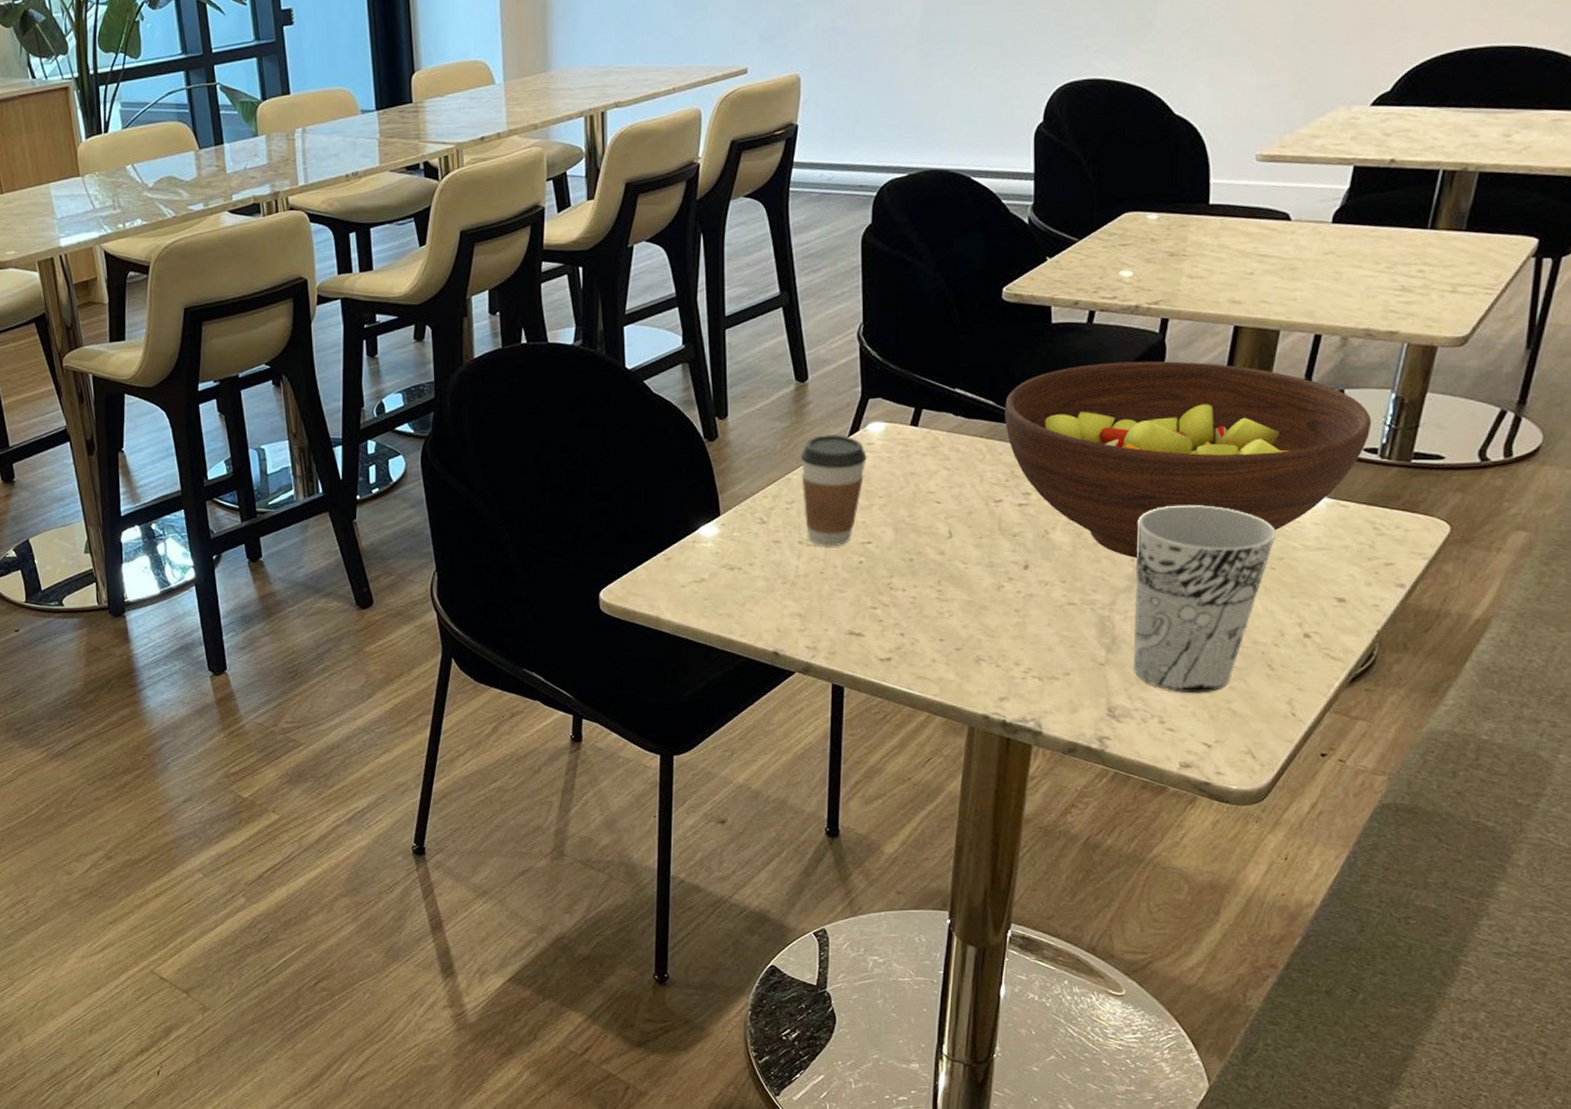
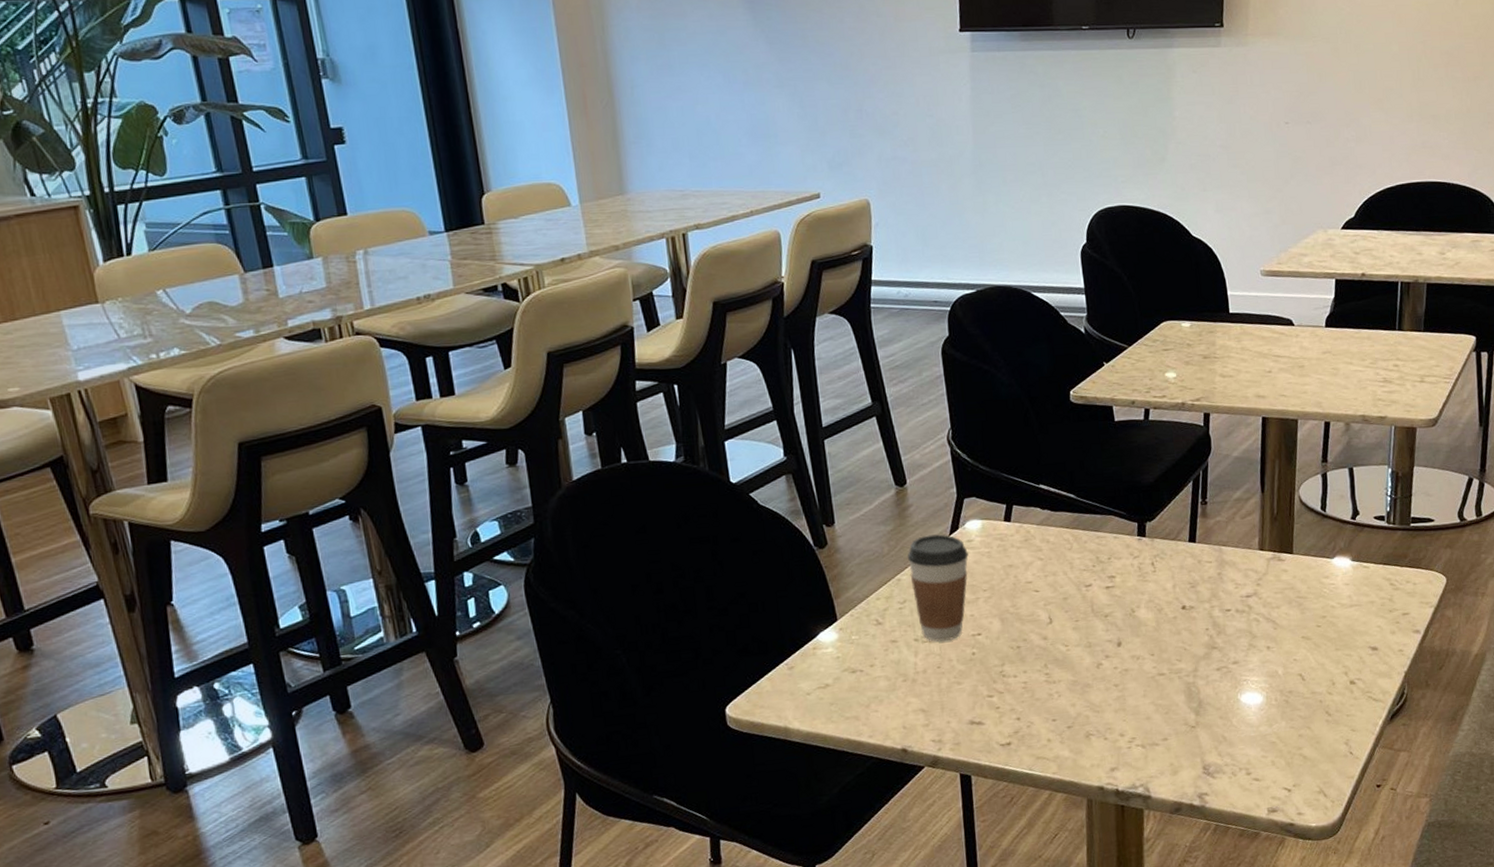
fruit bowl: present [1005,361,1372,558] -> none [1084,450,1377,627]
cup: present [1134,504,1276,694] -> none [1207,575,1317,745]

